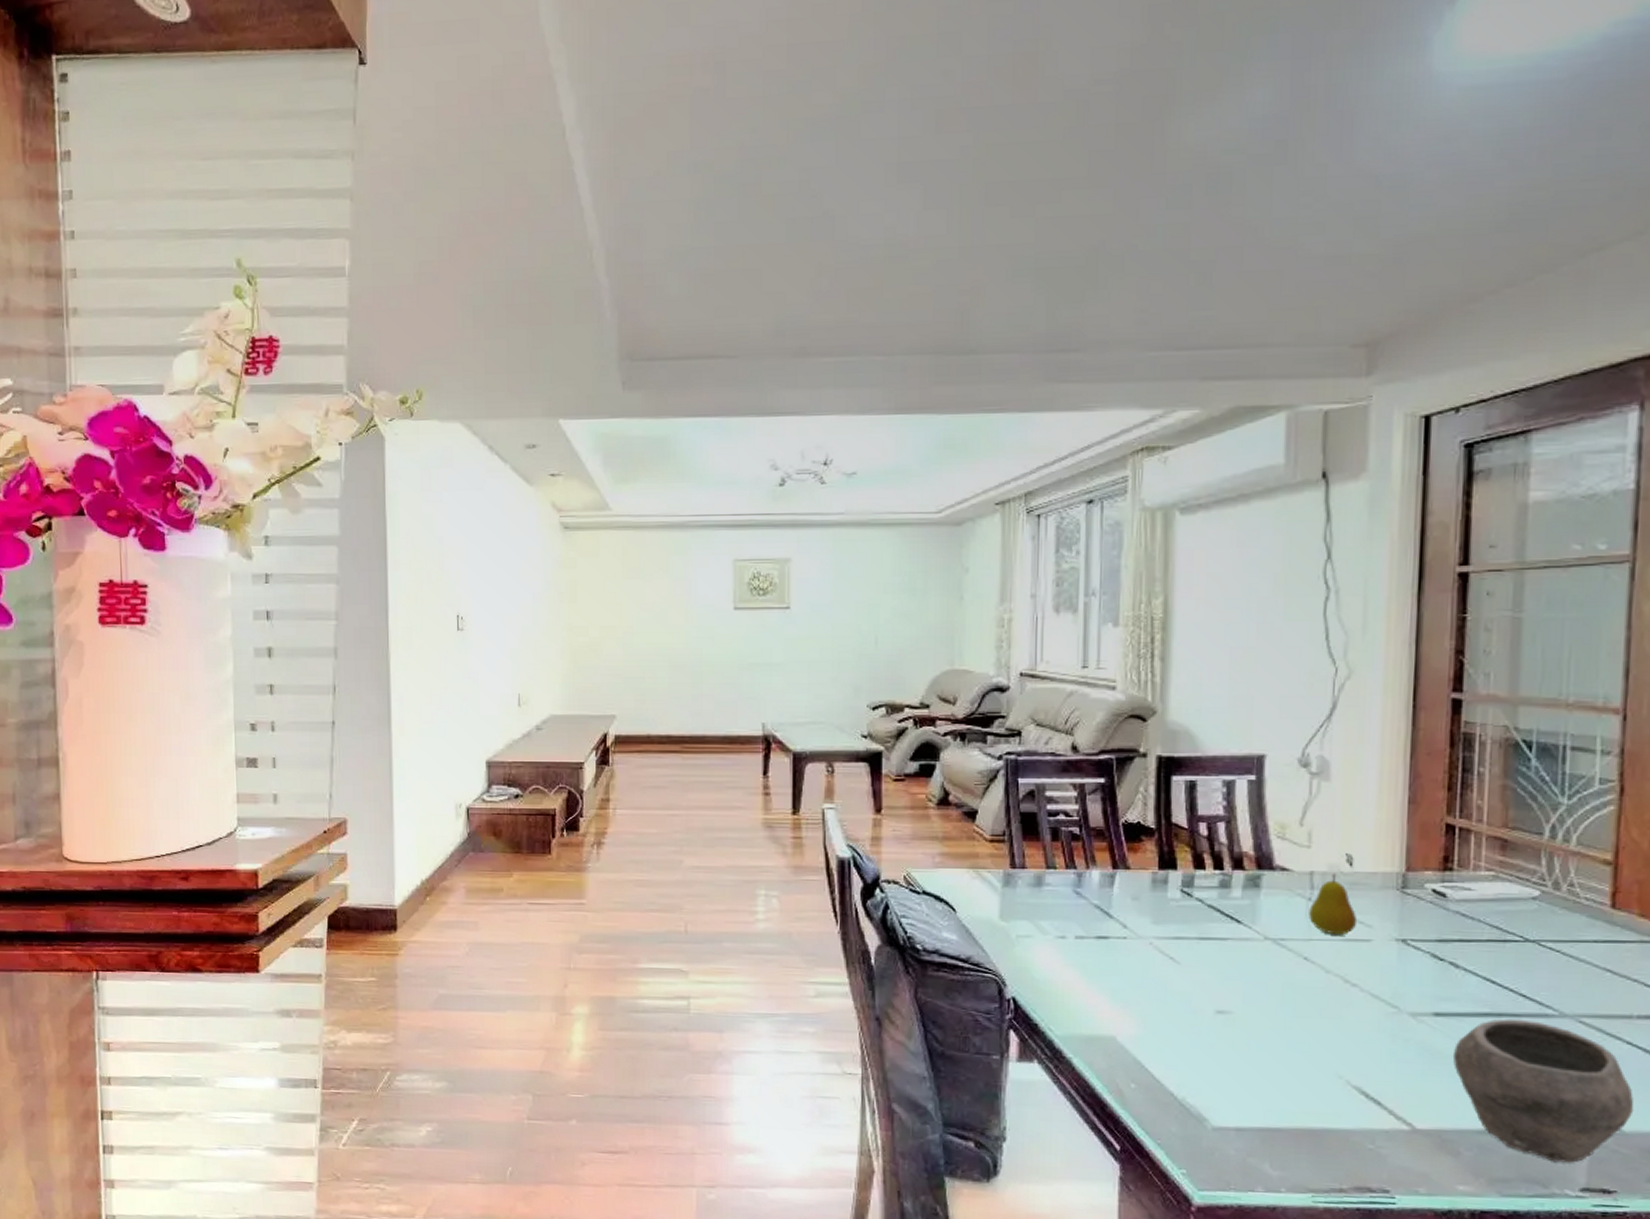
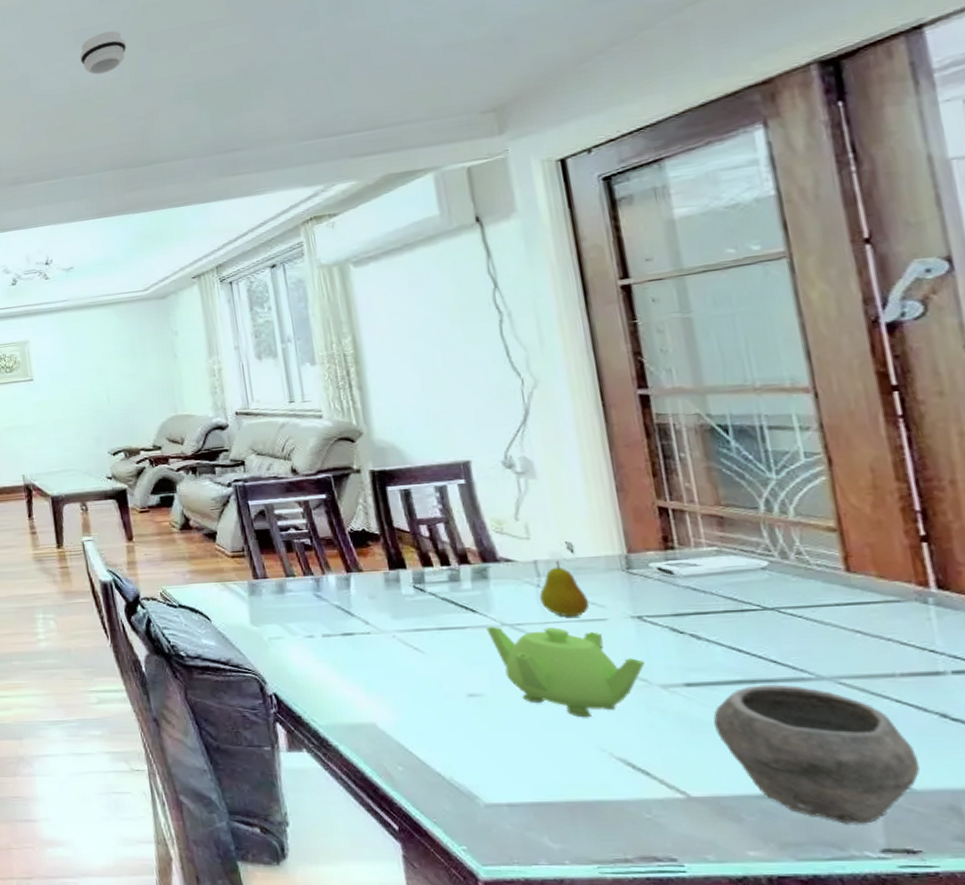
smoke detector: none [901,170,960,226] -> present [80,30,126,75]
teapot: none [1248,939,1399,1043] -> present [486,626,645,718]

